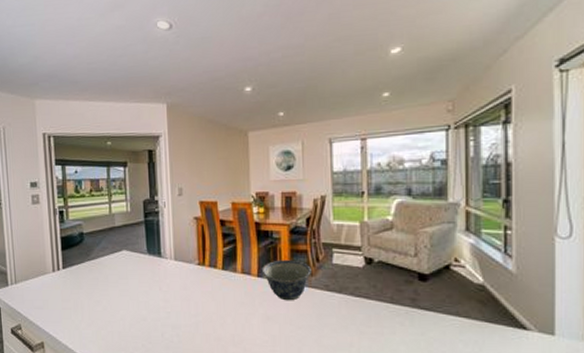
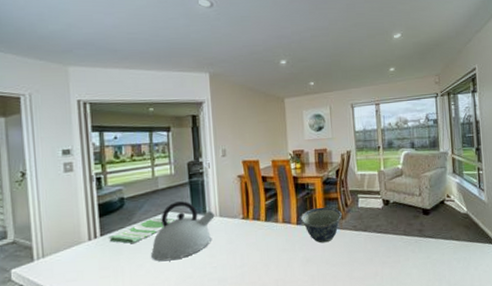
dish towel: none [70,255,131,278] -> present [109,217,176,244]
kettle: none [108,241,169,300] -> present [151,201,215,262]

